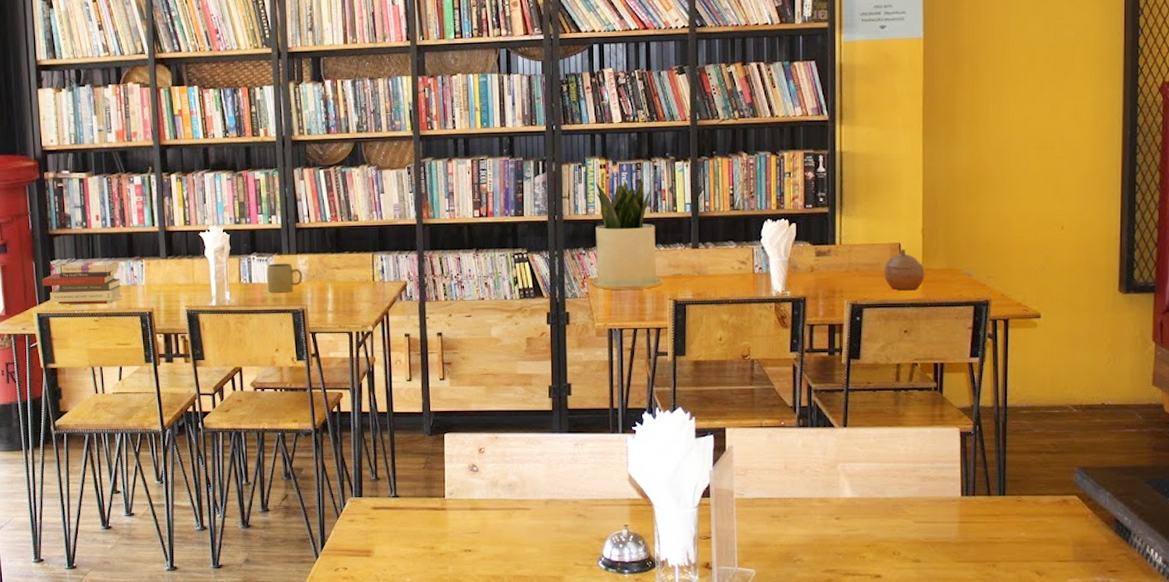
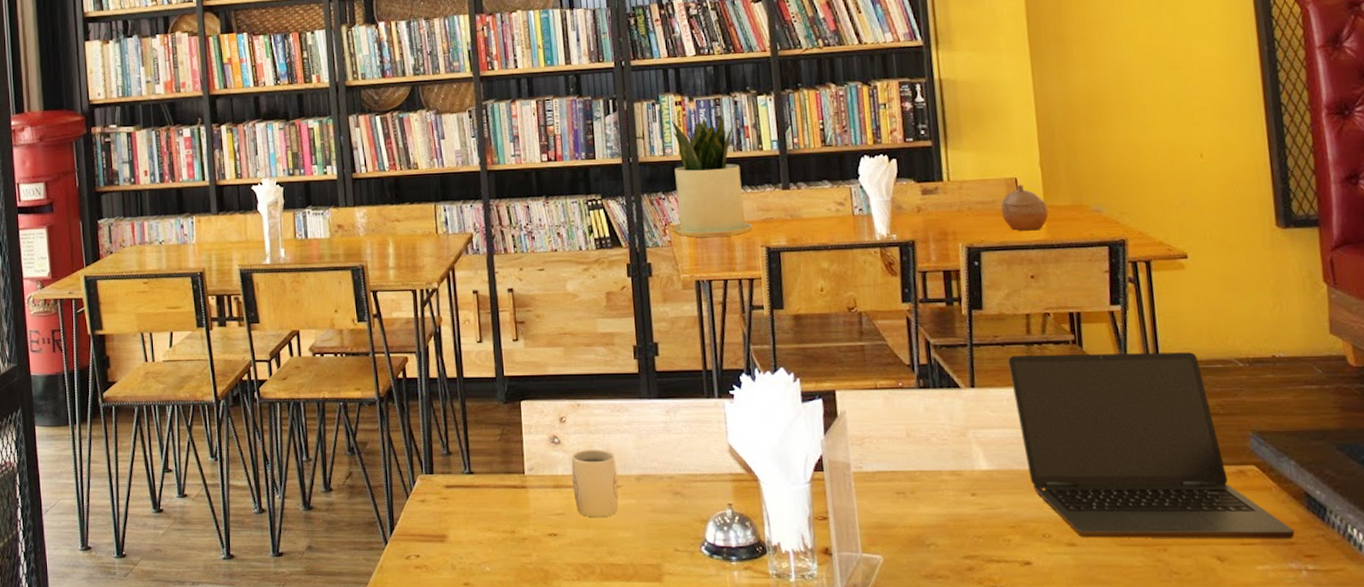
books: present [42,261,123,305] -> none [89,218,173,266]
mug: present [267,263,303,294] -> none [323,216,362,250]
mug: none [487,476,528,536] -> present [571,449,619,518]
laptop: none [877,399,1102,556] -> present [1008,352,1295,538]

